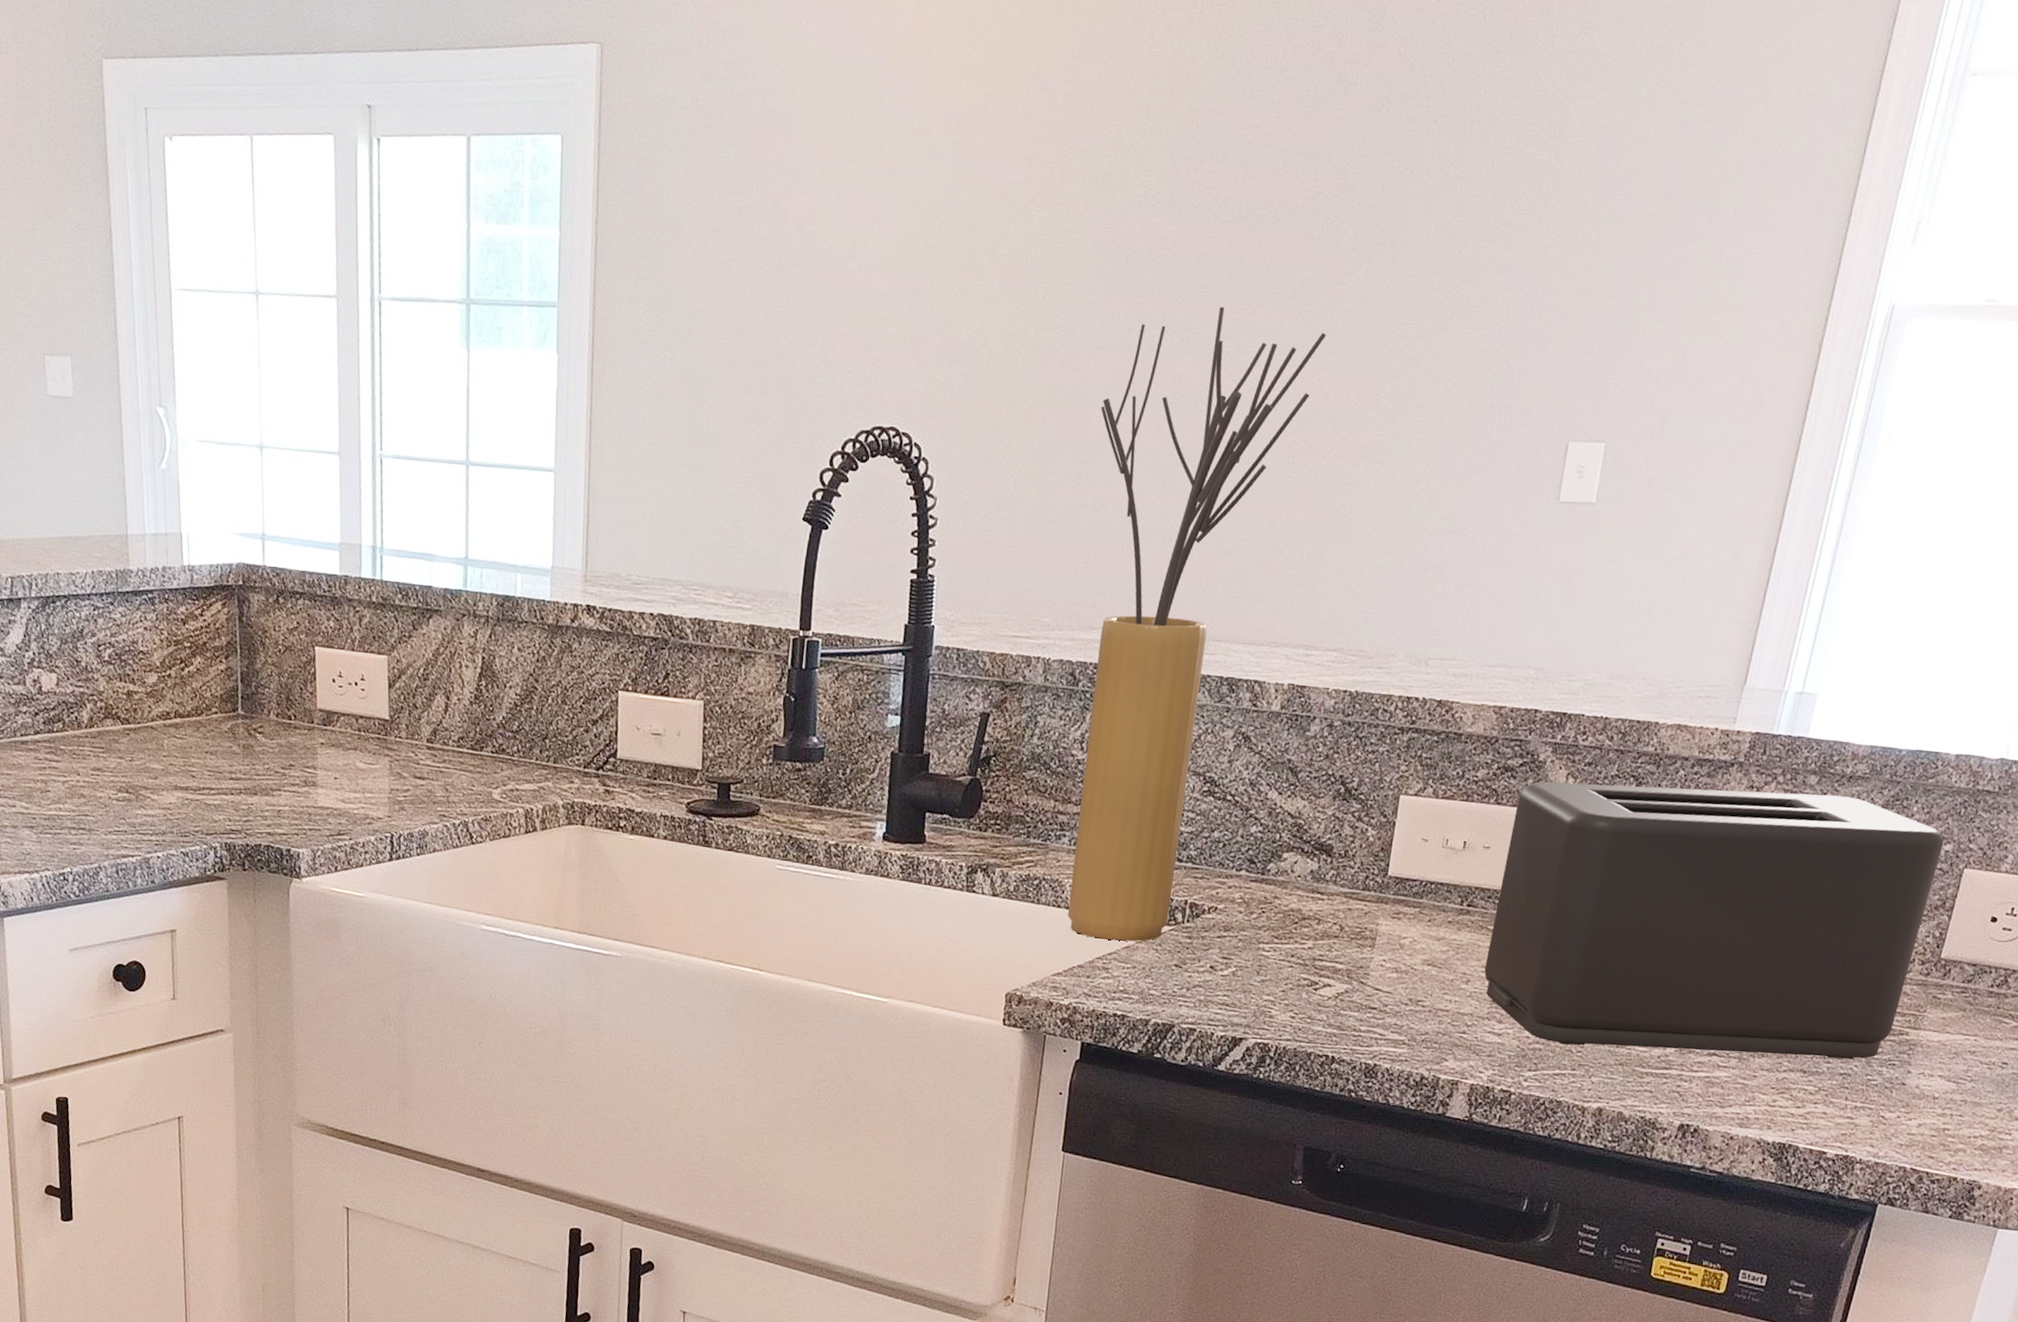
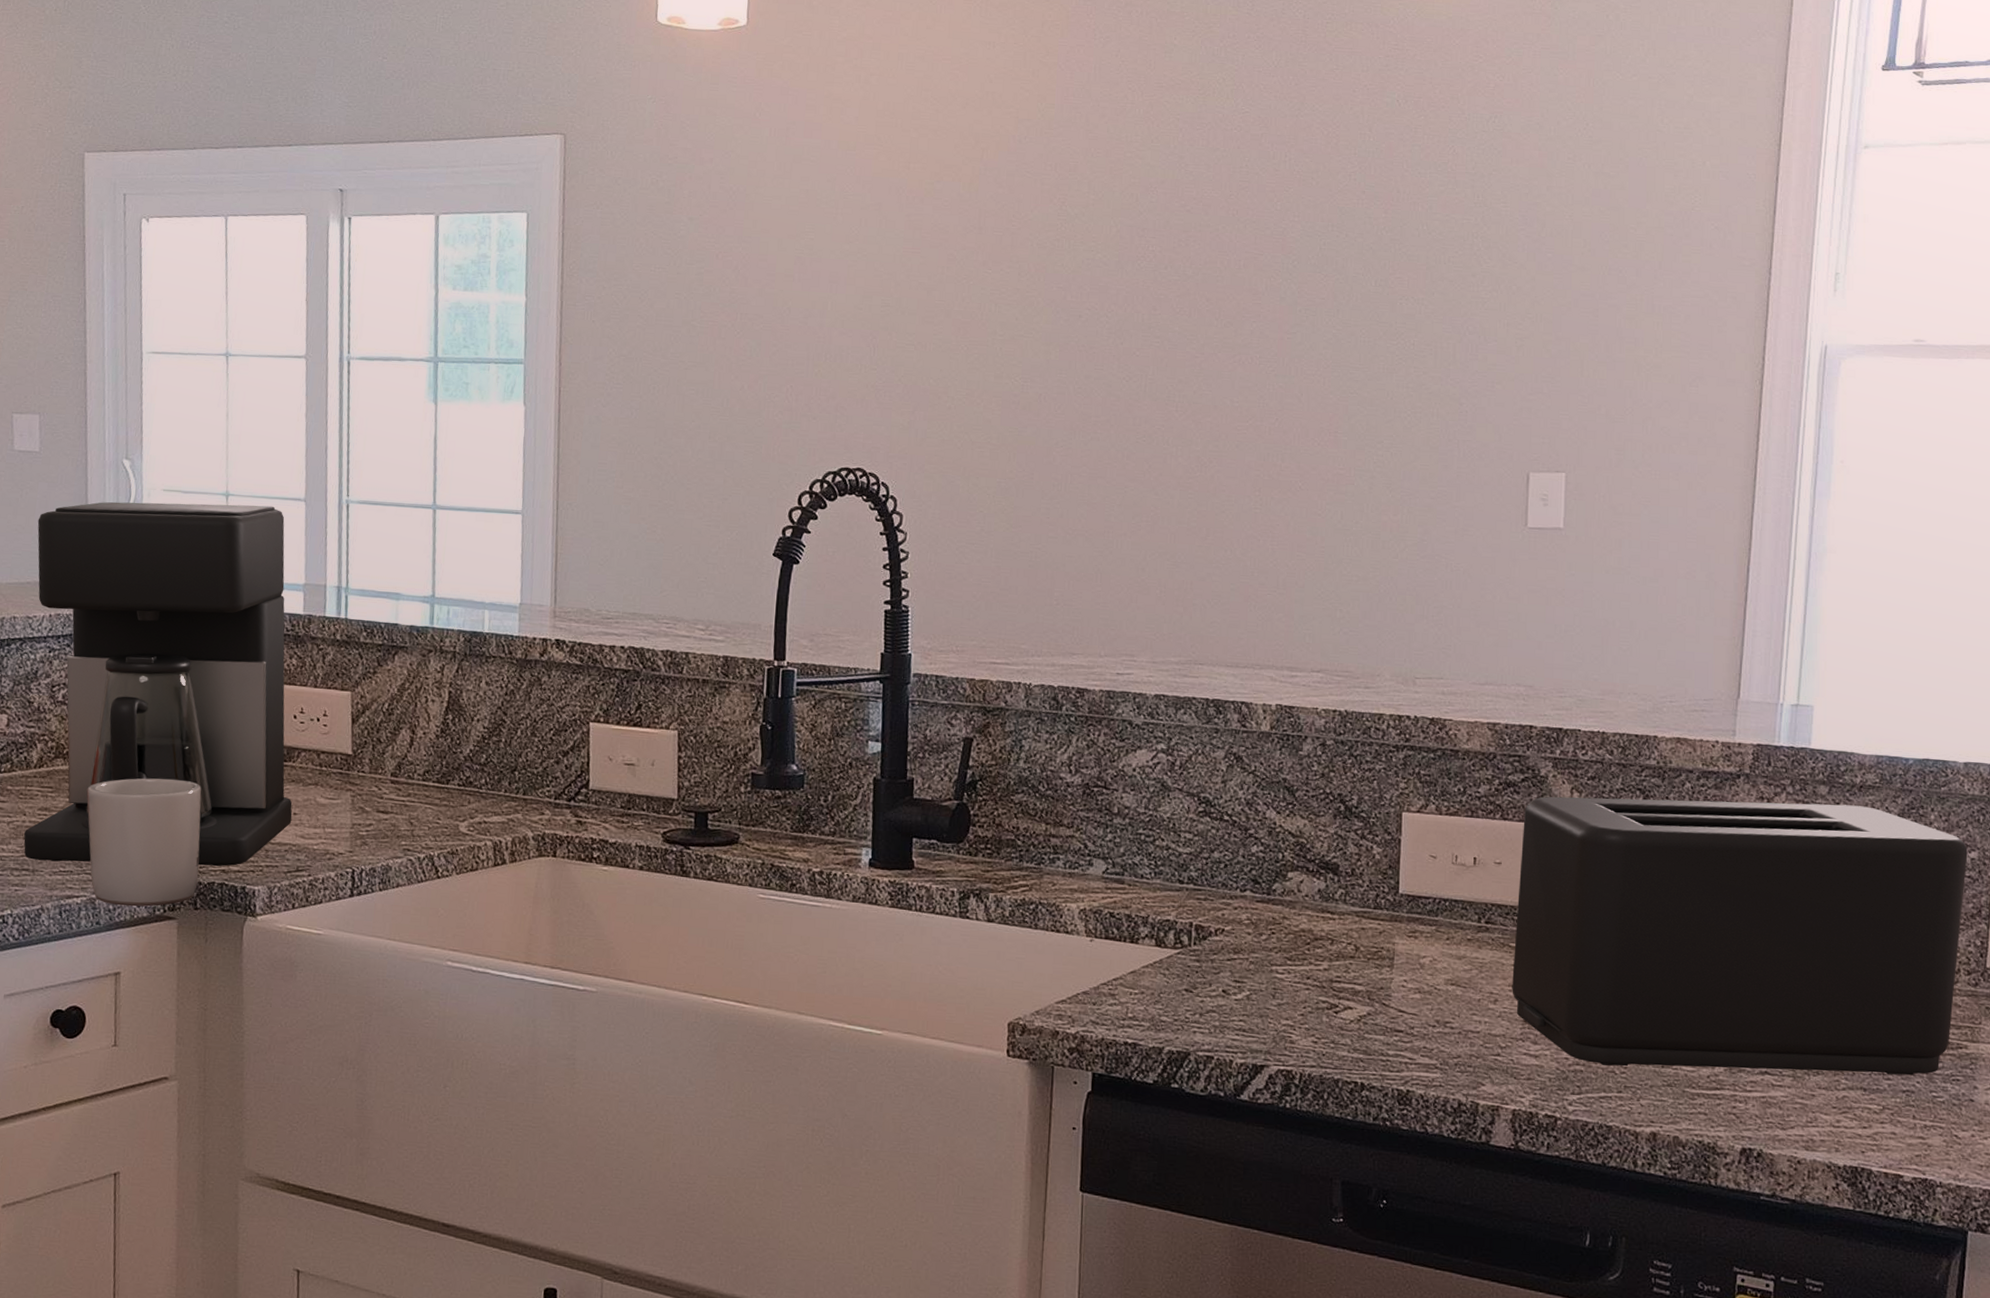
coffee maker: none [75,452,333,829] -> present [24,501,293,866]
mug: none [136,739,247,867] -> present [86,778,202,907]
vase: present [1067,306,1326,942] -> none [1065,355,1280,966]

